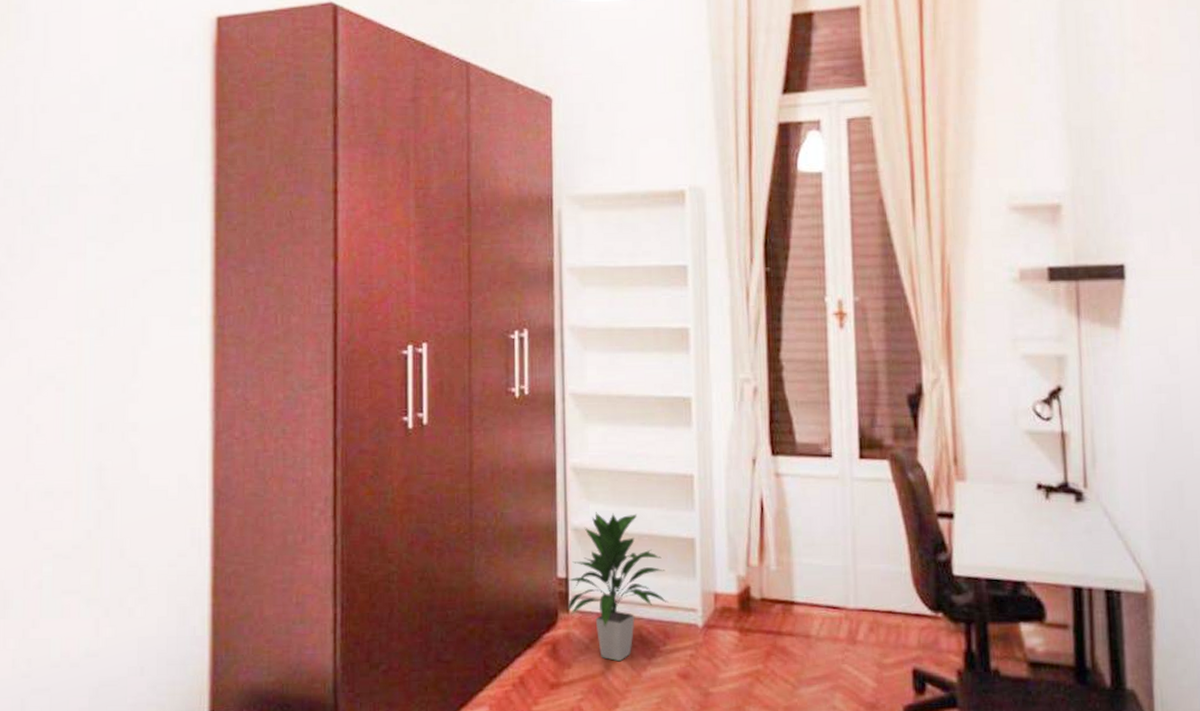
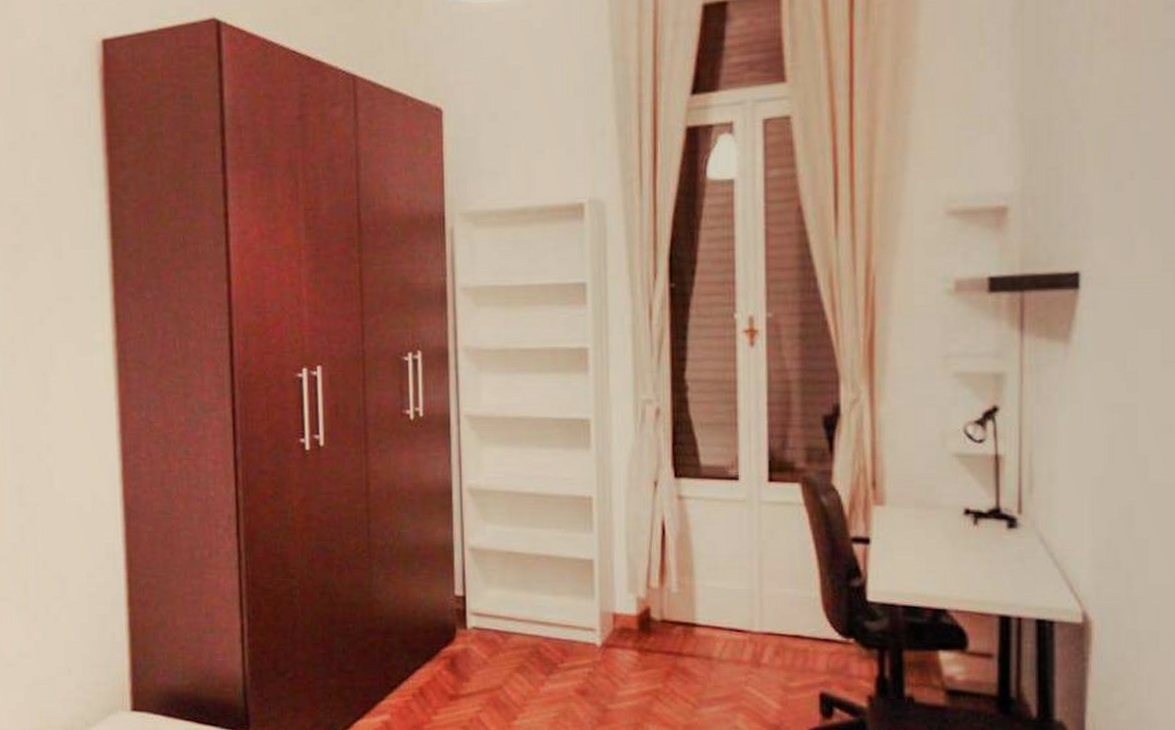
indoor plant: present [567,512,669,662] -> none [464,533,566,677]

